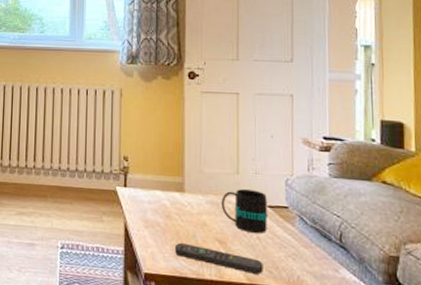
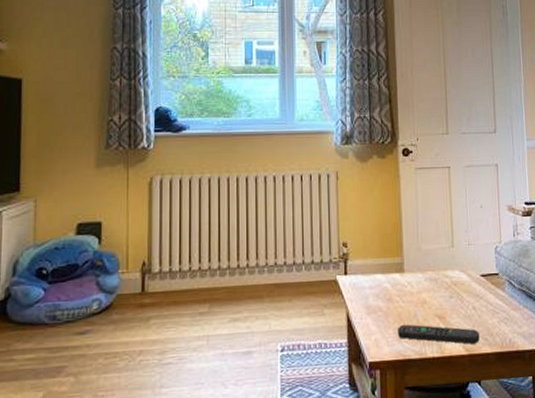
mug: present [221,188,268,234] -> none [438,260,482,305]

